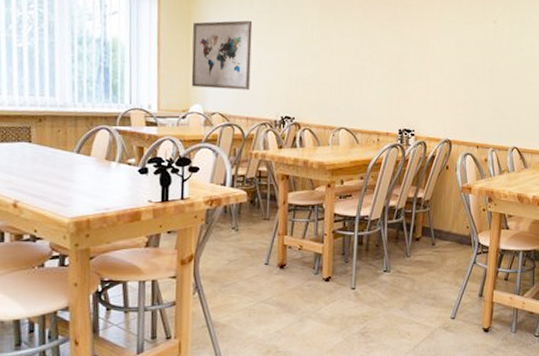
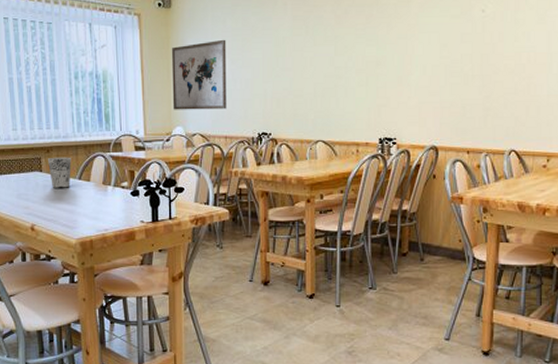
cup: none [39,127,69,162] -> present [48,157,71,188]

